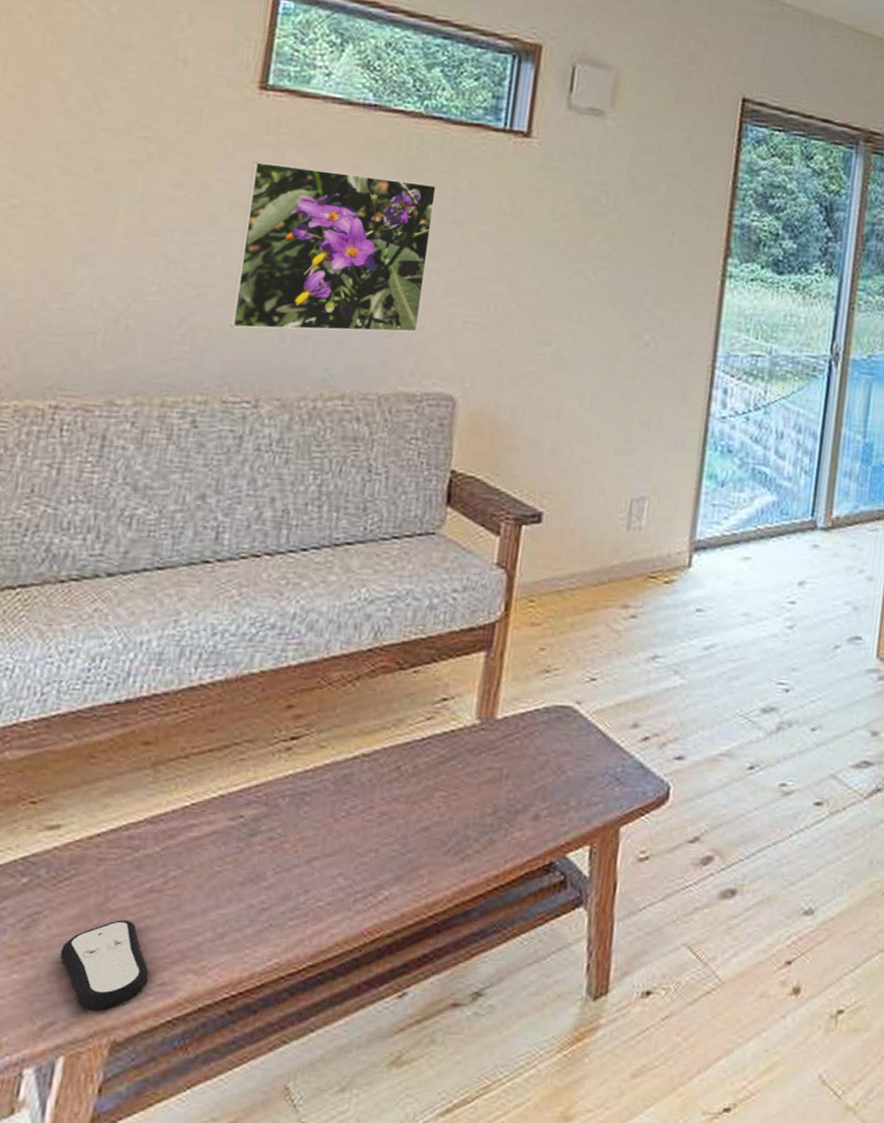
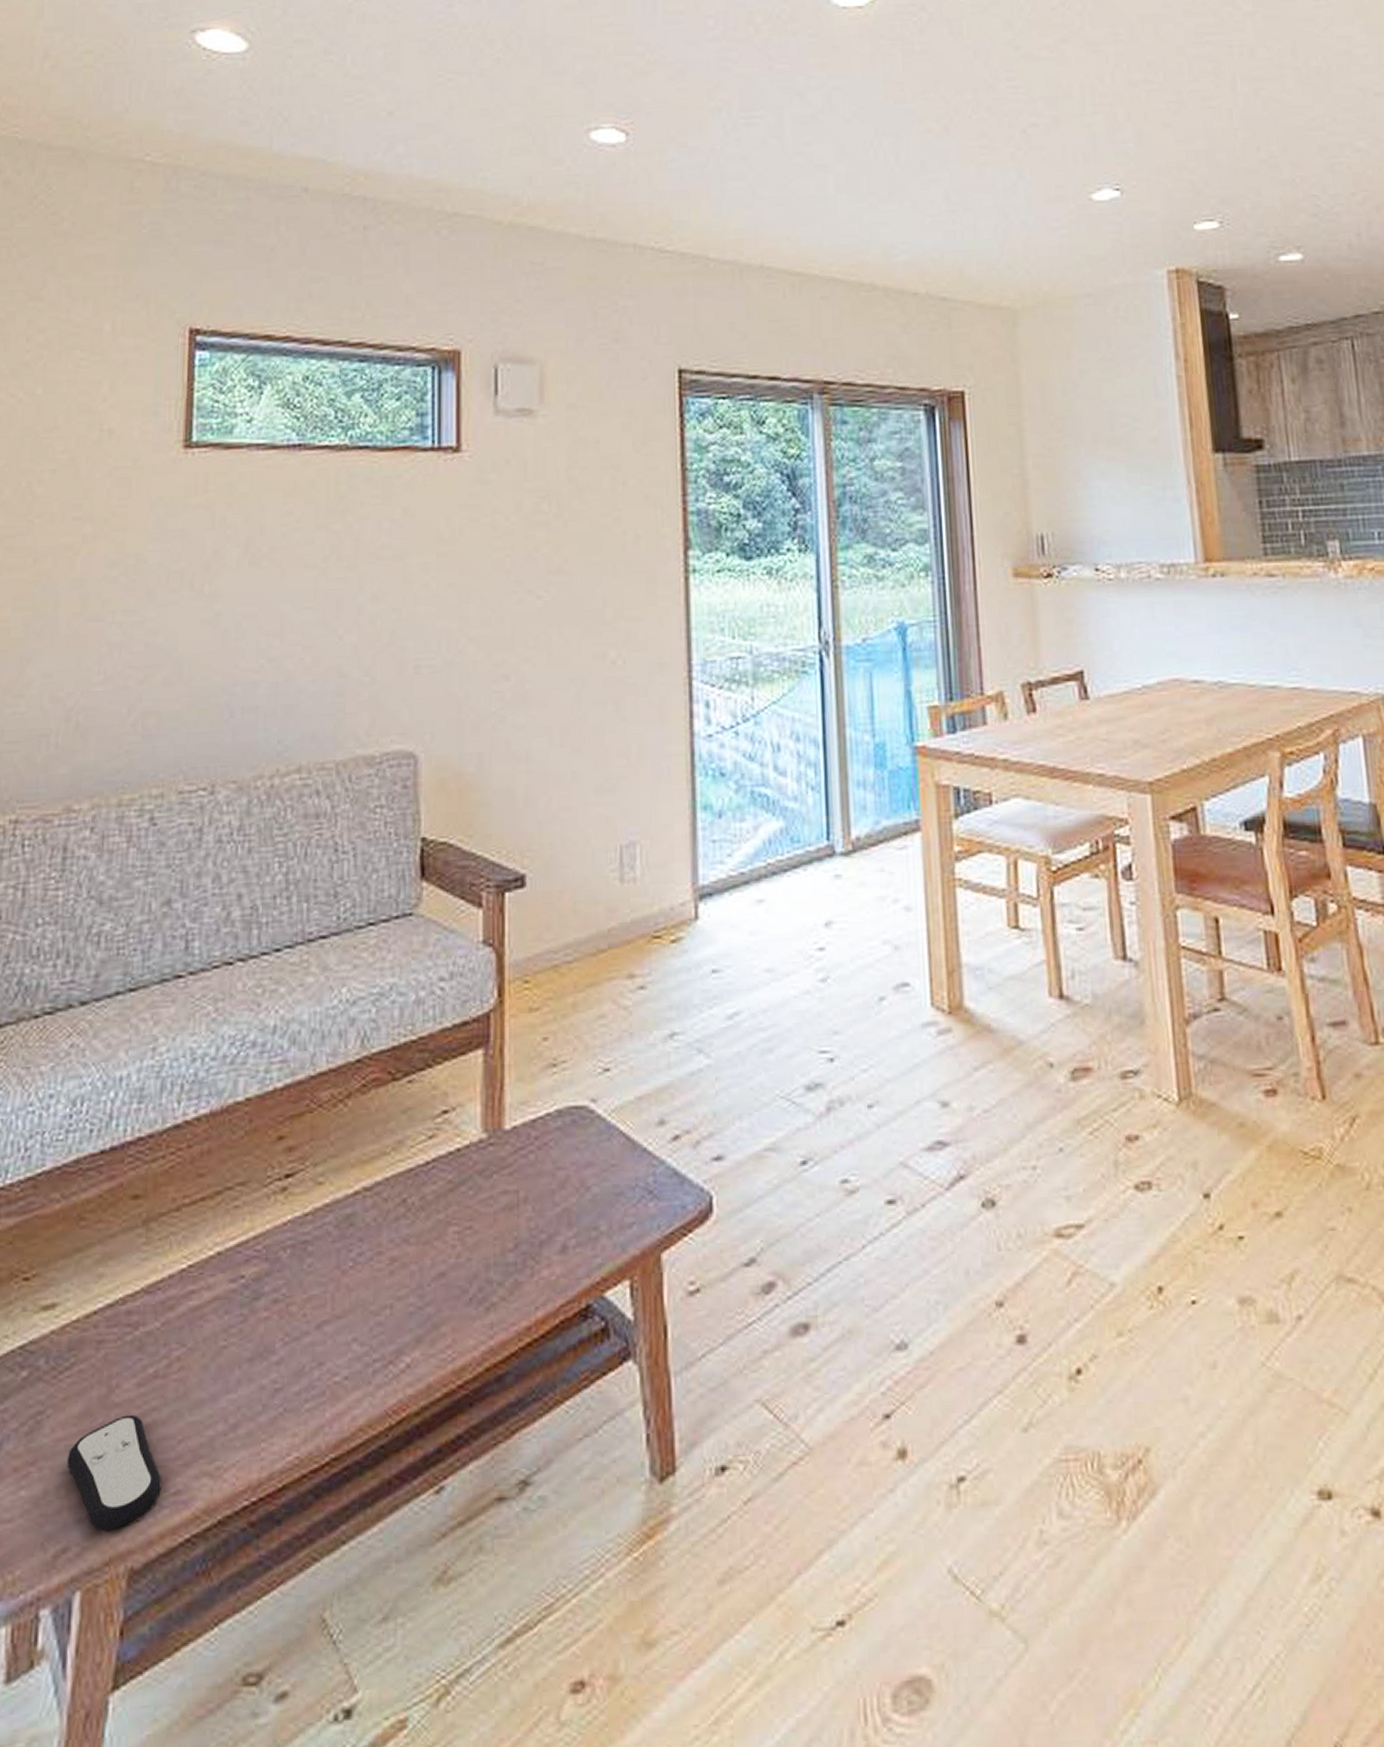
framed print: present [229,161,438,333] -> none [177,520,372,708]

